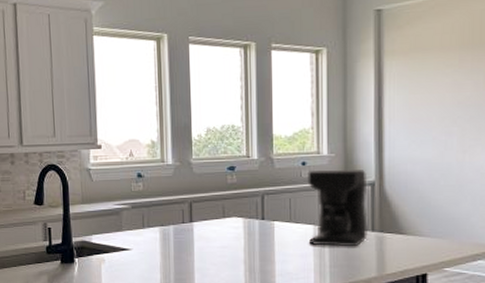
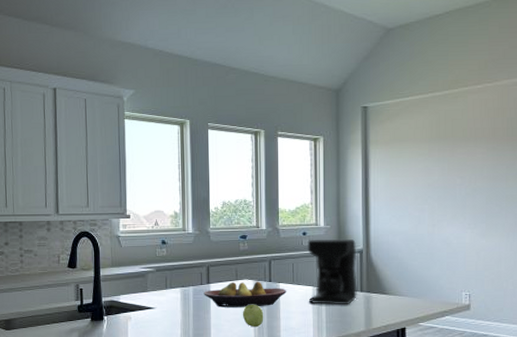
fruit bowl: none [186,219,283,249] -> present [204,281,287,308]
apple: none [230,245,256,271] -> present [242,304,264,327]

